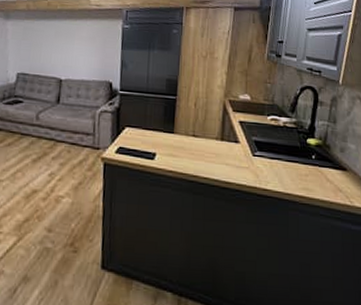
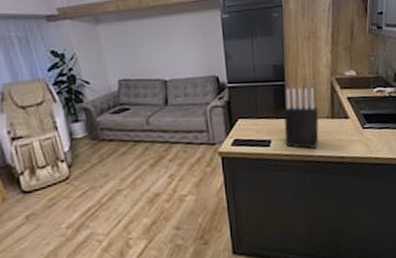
knife block: none [170,103,208,169] -> present [283,88,319,149]

